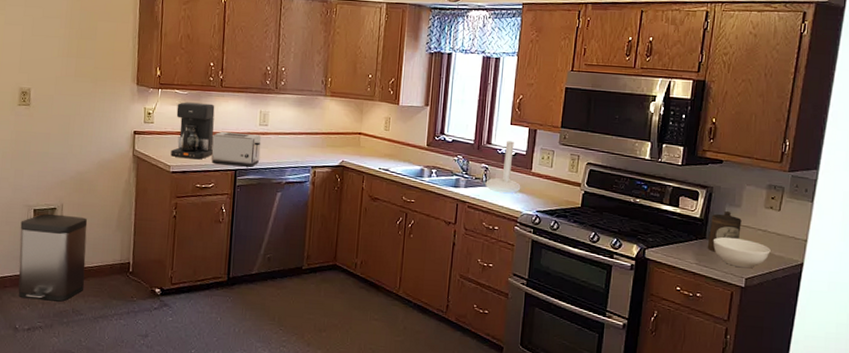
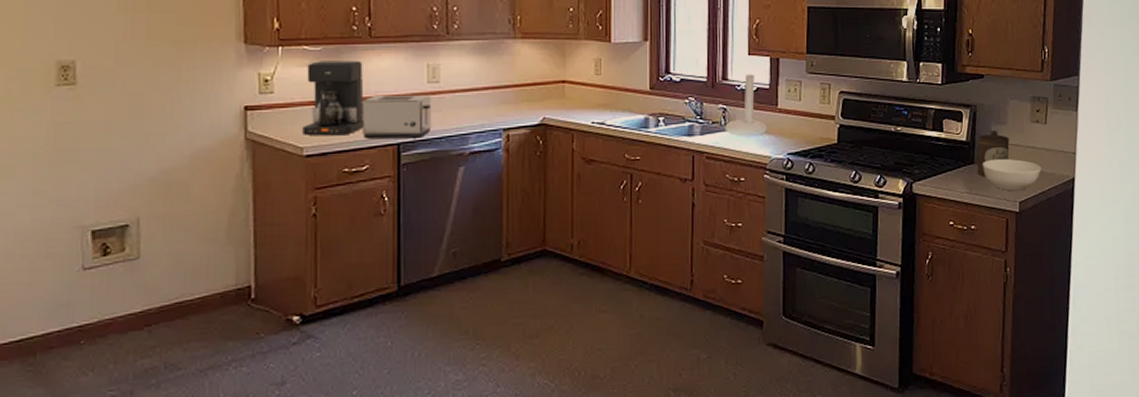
pedal bin: present [18,214,88,302] -> none [70,233,181,361]

